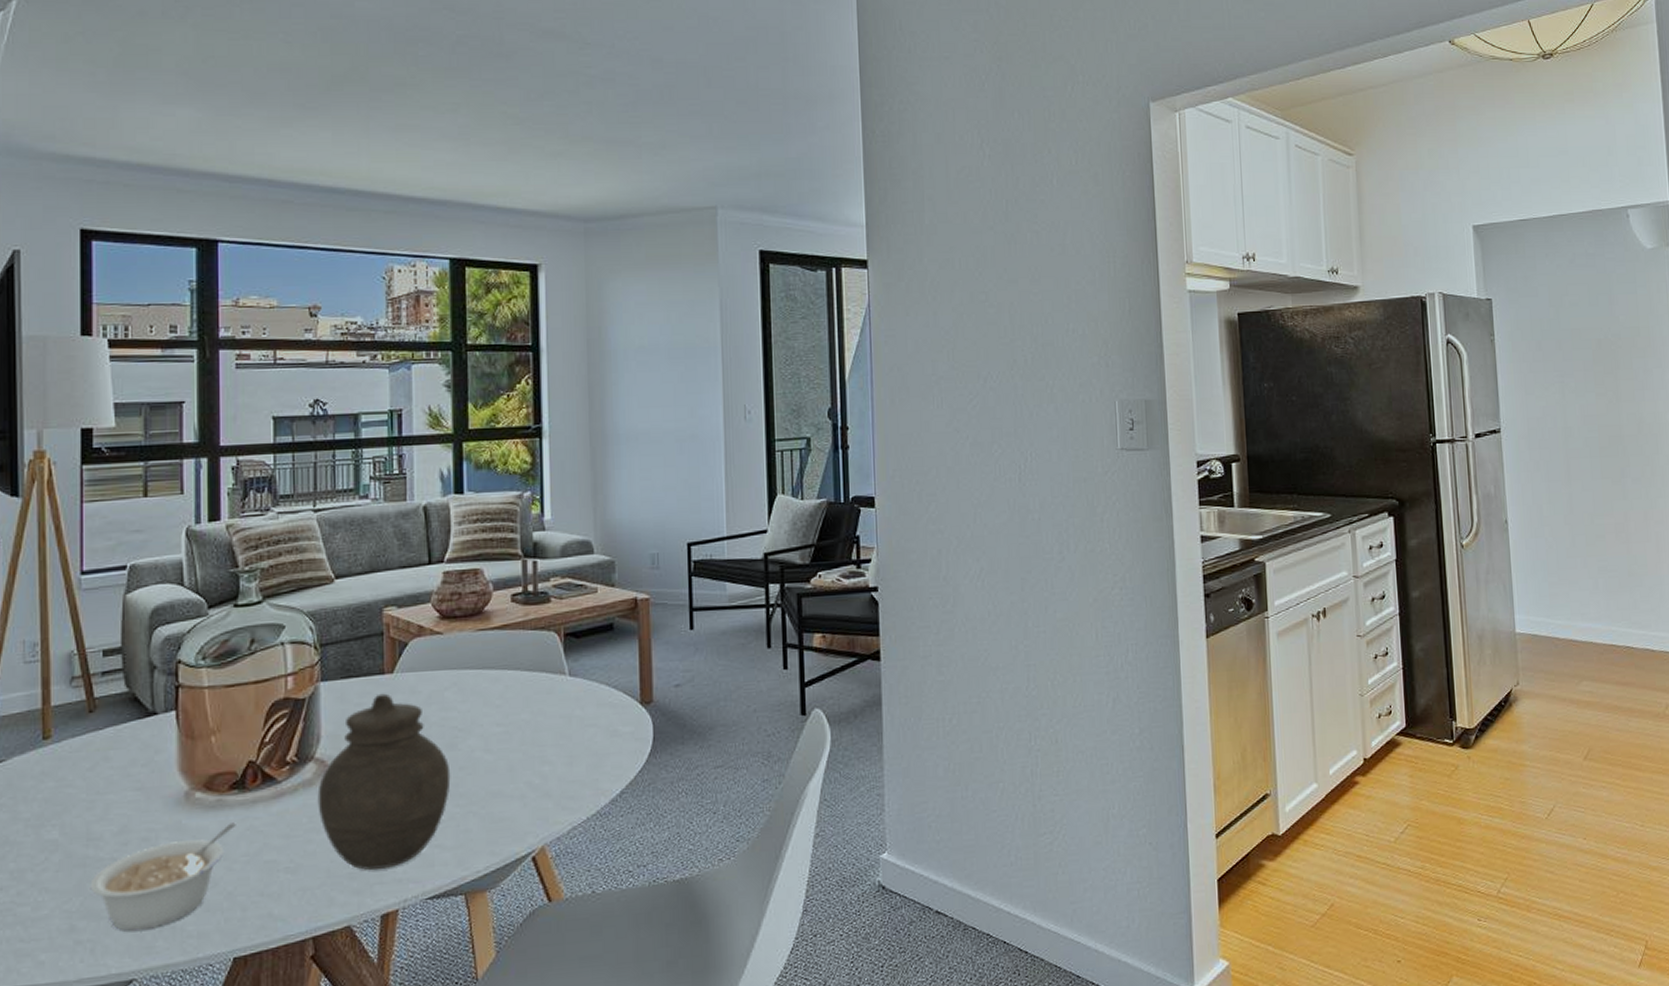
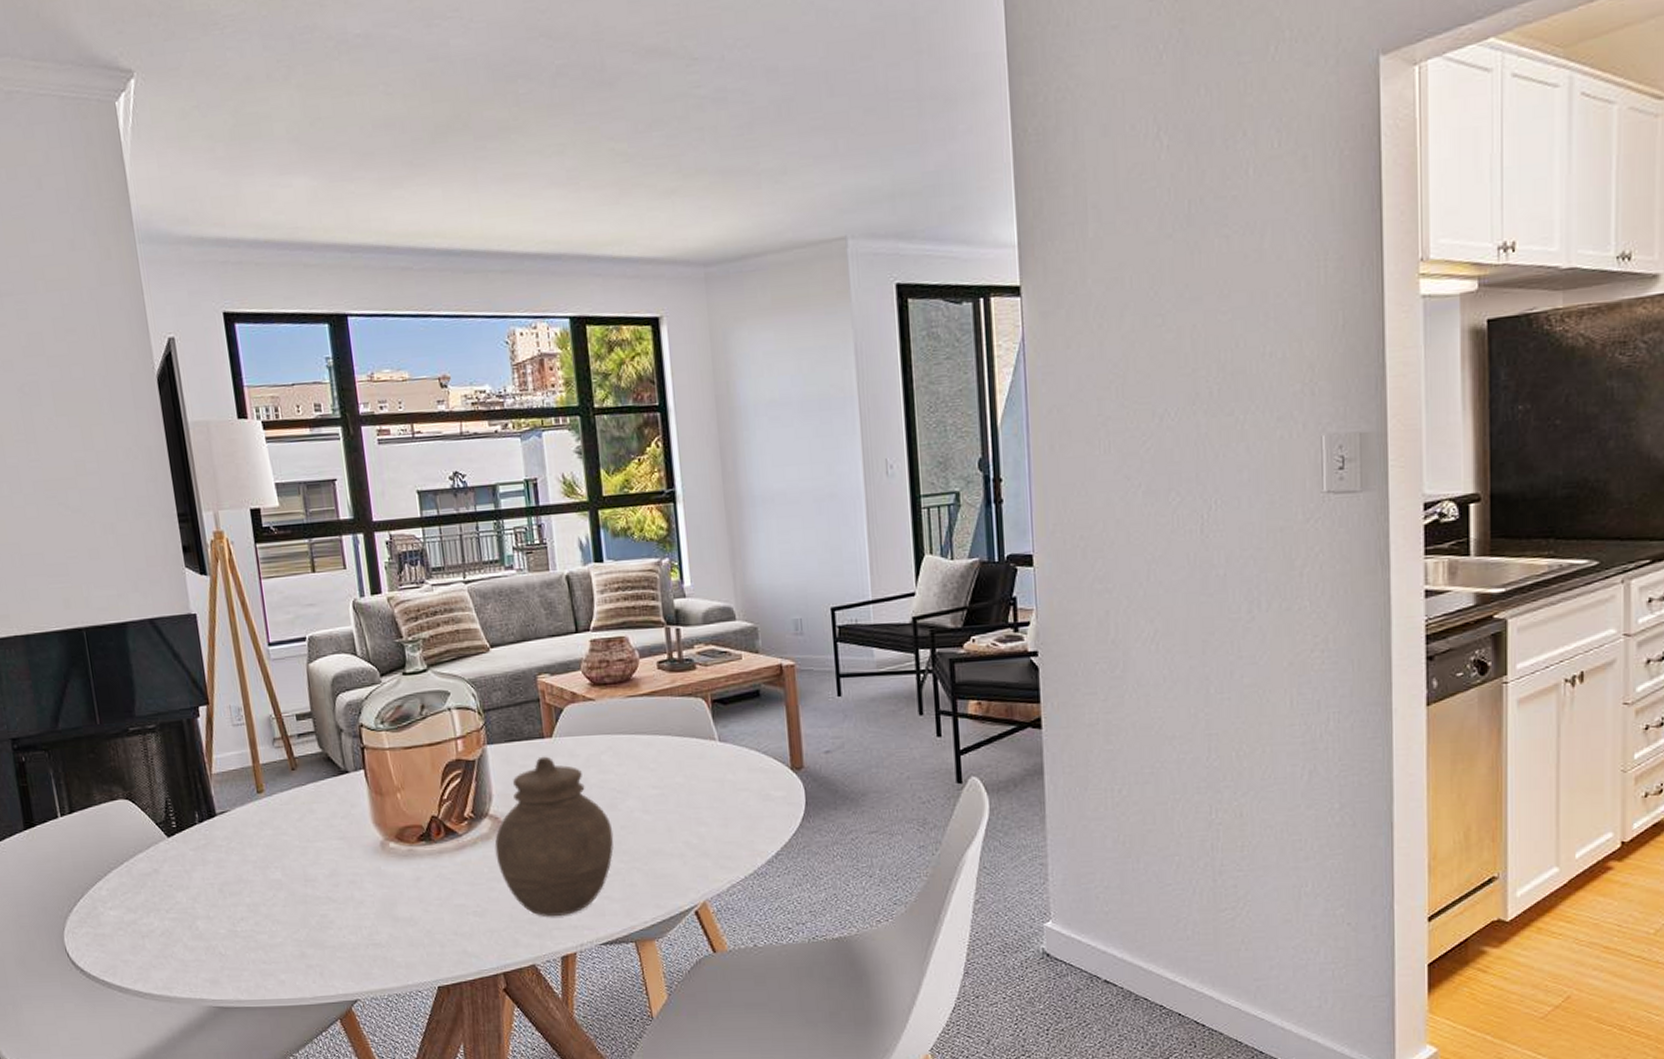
legume: present [90,822,236,931] -> none [312,870,427,959]

